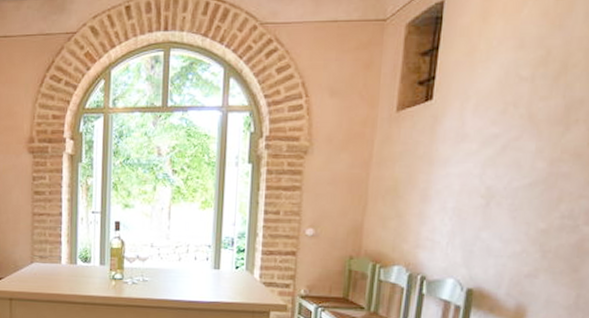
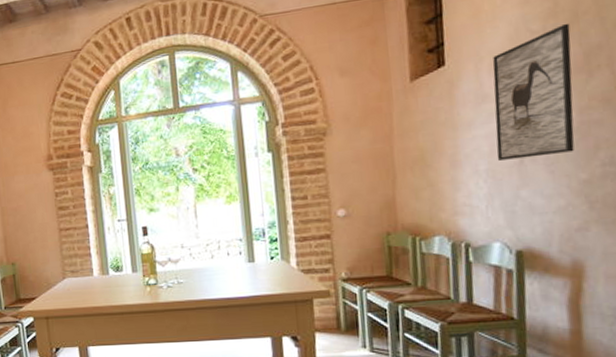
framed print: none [465,73,558,202] -> present [492,23,575,161]

